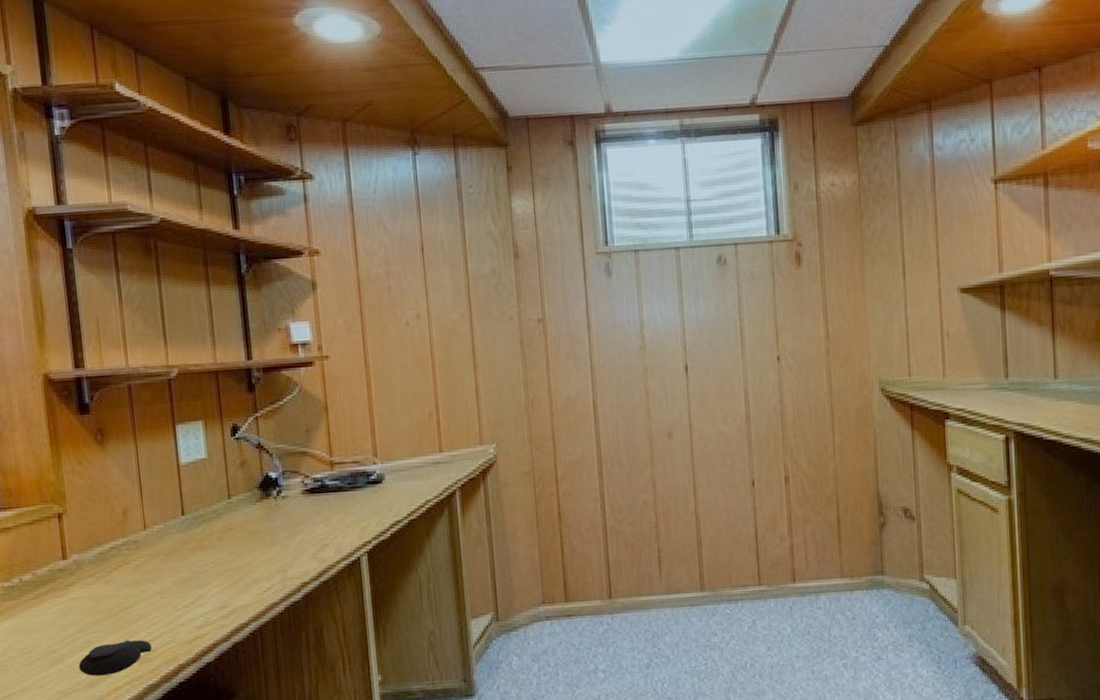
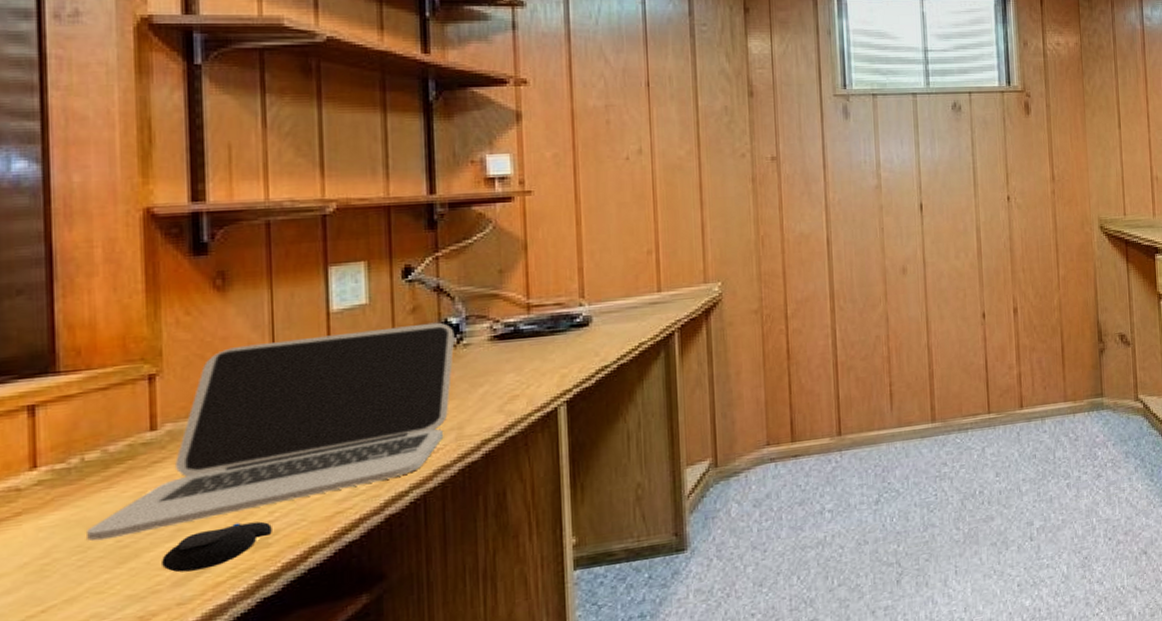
laptop: none [28,476,275,646] -> present [87,322,455,541]

